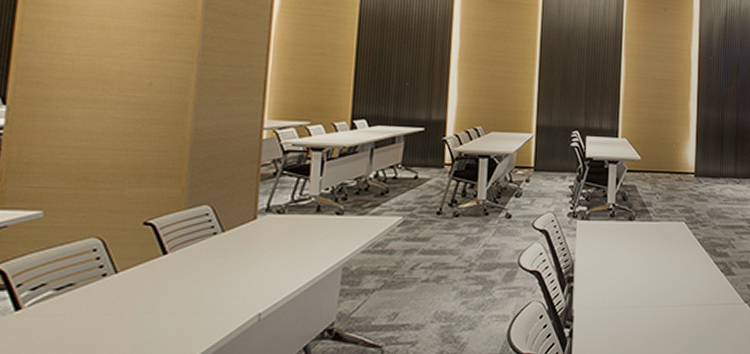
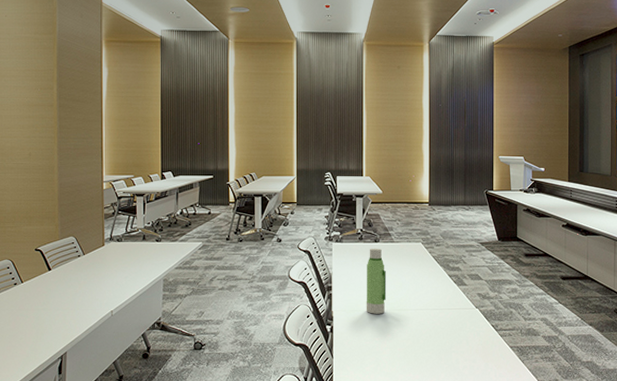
water bottle: none [615,228,642,312] -> present [366,248,386,314]

